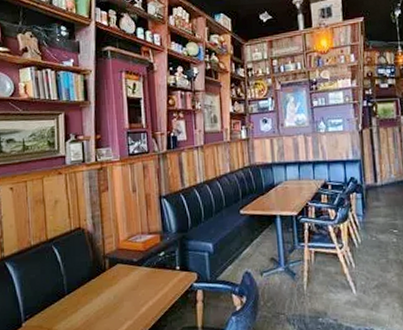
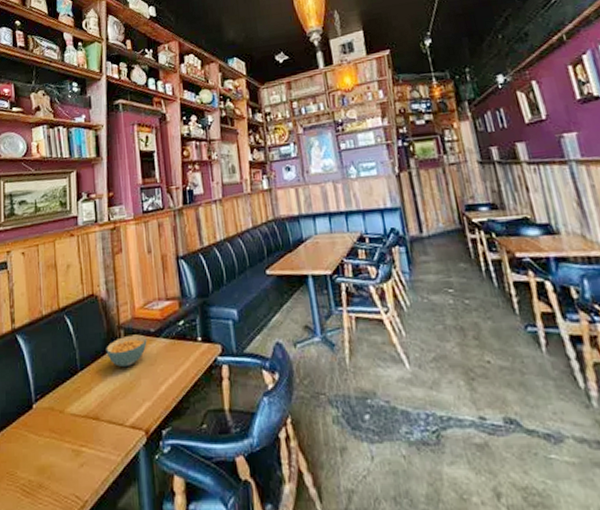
cereal bowl: none [92,263,130,292] -> present [106,334,147,368]

